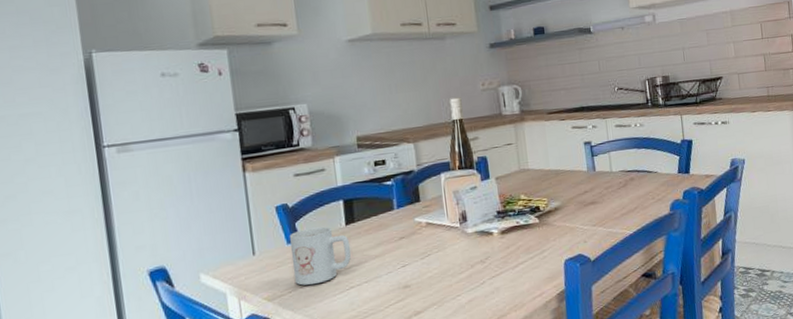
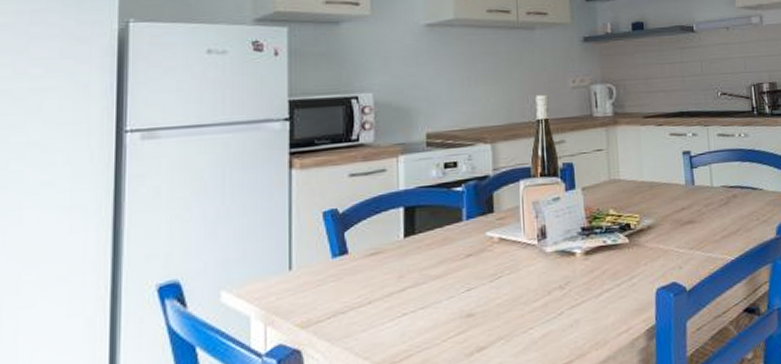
mug: present [289,226,352,286] -> none [335,238,408,310]

